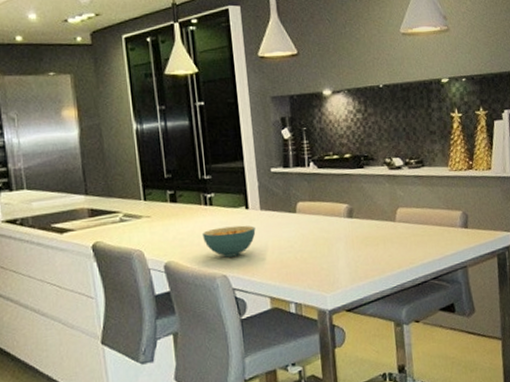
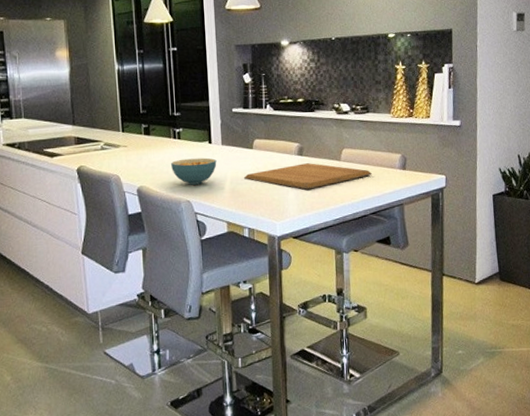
chopping board: none [286,225,431,256] -> present [243,163,372,190]

